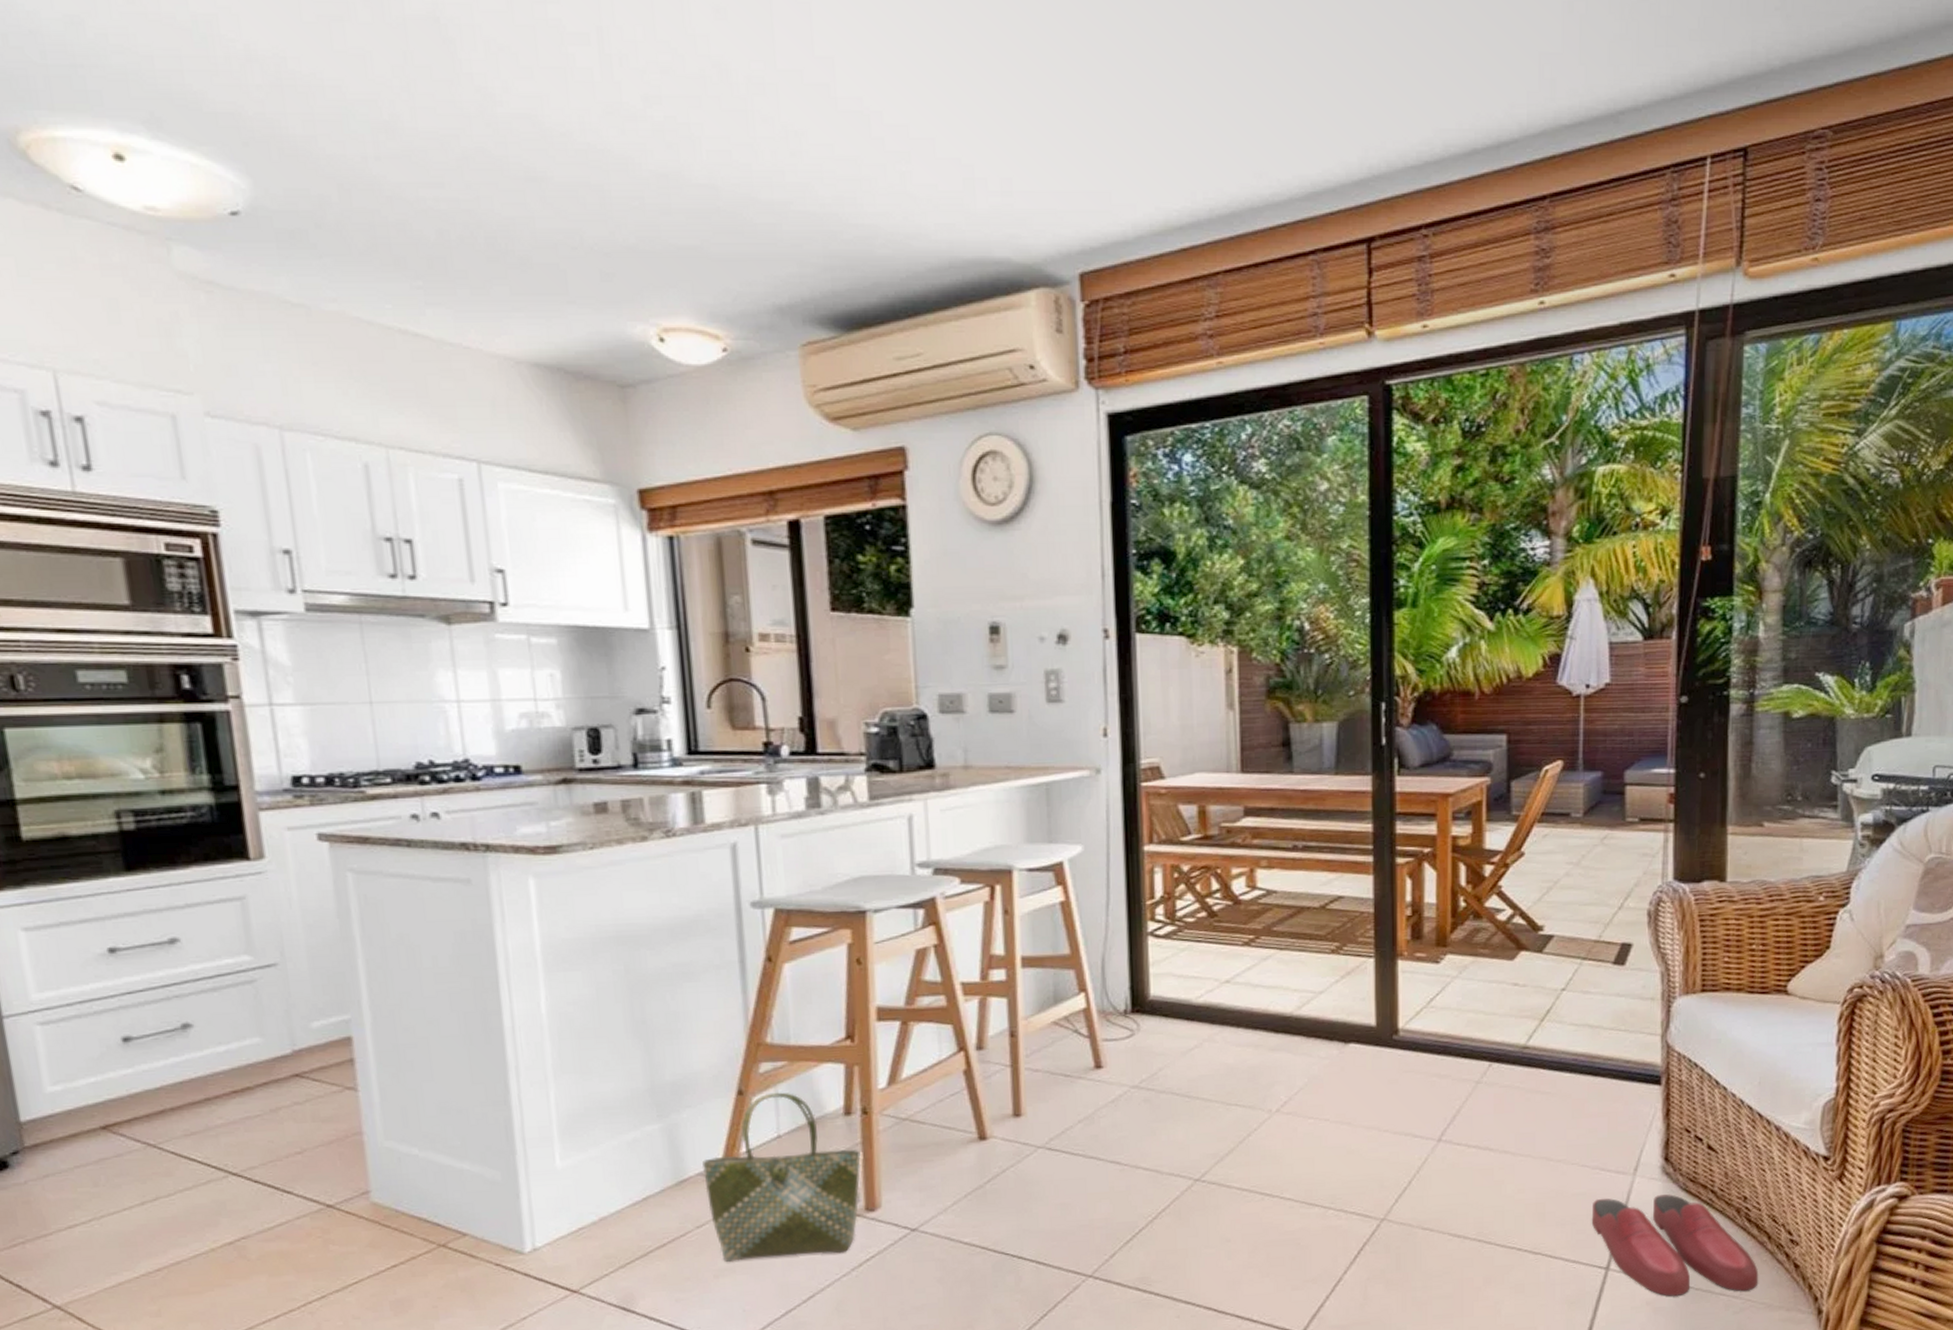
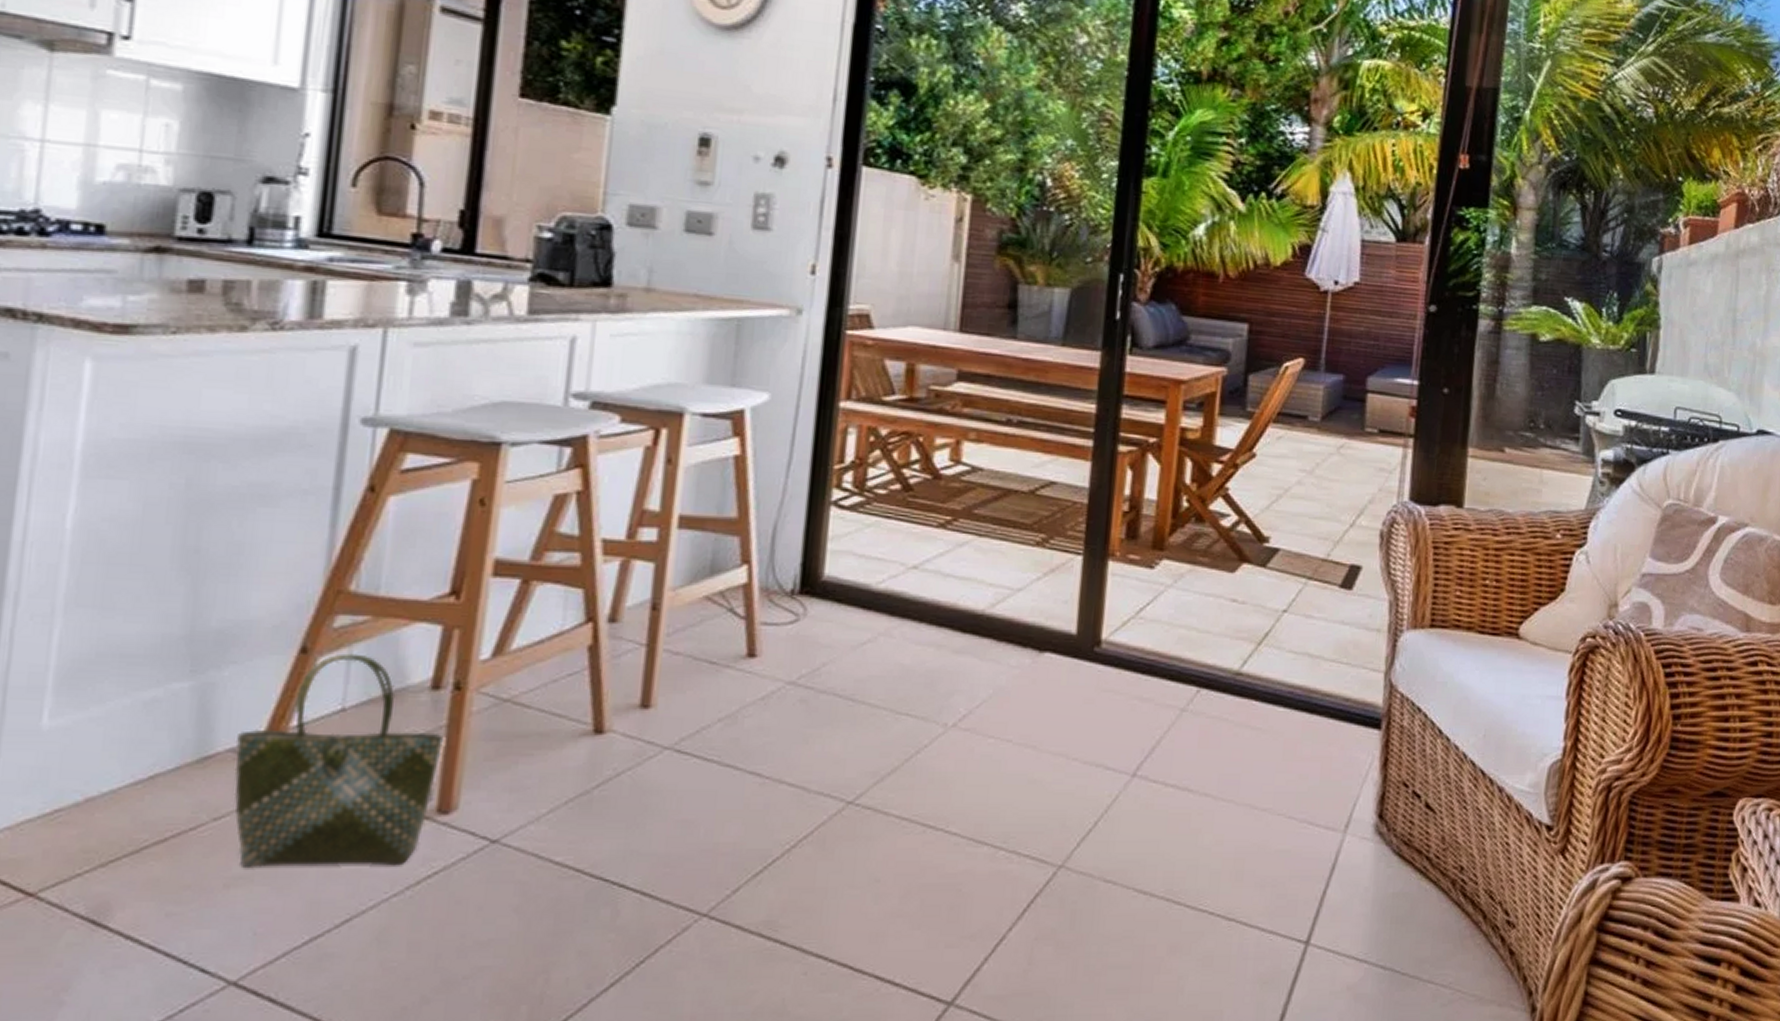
slippers: present [1591,1194,1759,1296] -> none [1294,857,1471,981]

